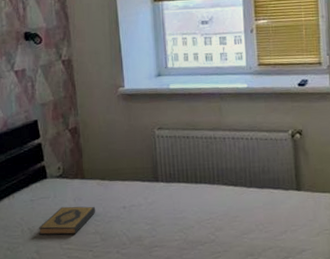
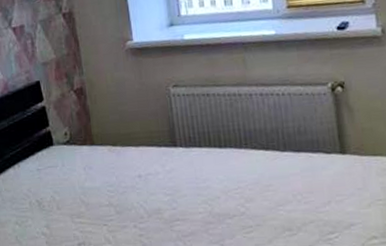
hardback book: present [39,206,96,235] -> none [47,175,109,208]

